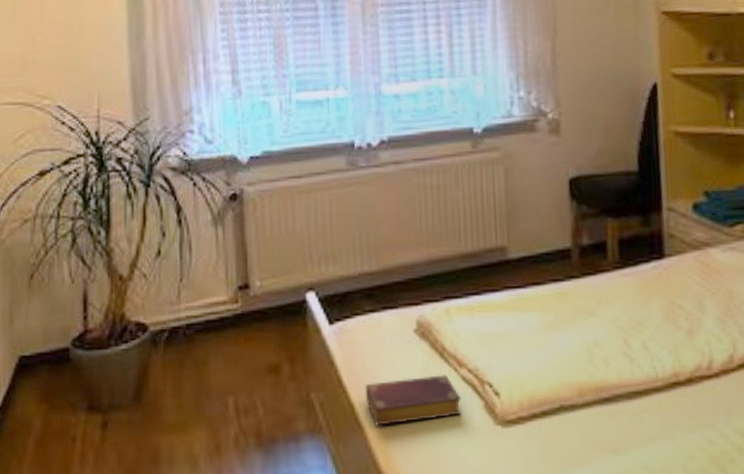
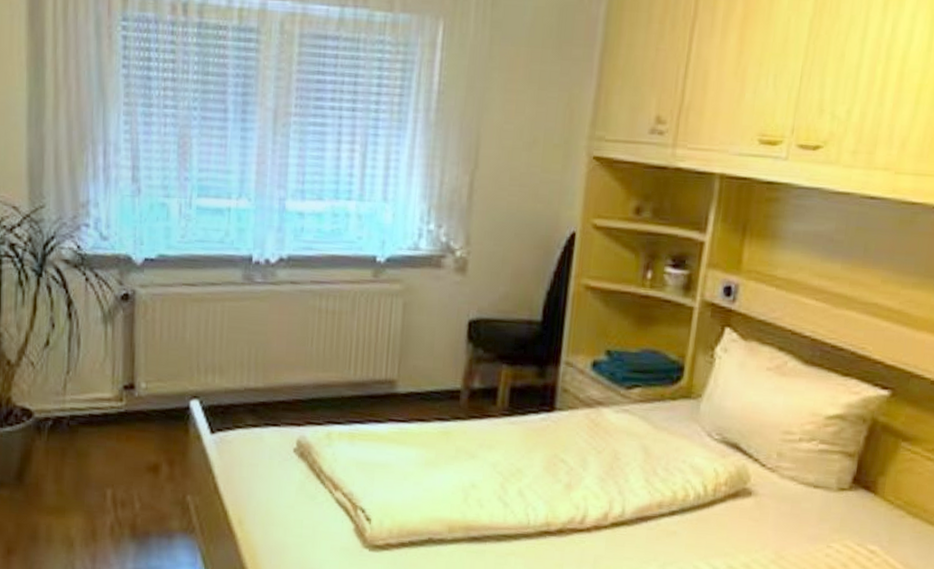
book: present [365,374,462,426] -> none [239,493,334,535]

